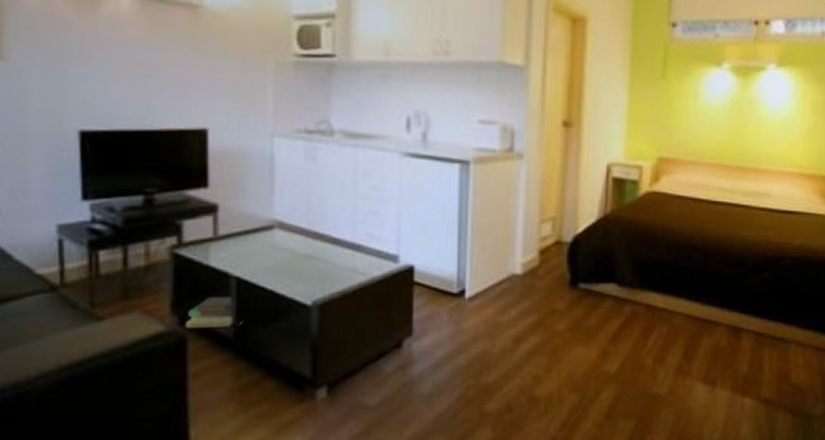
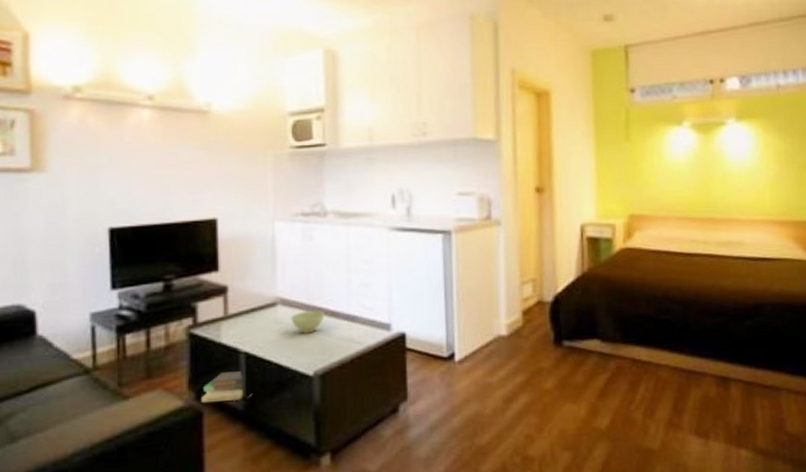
bowl: none [288,237,327,262] -> present [290,310,325,335]

